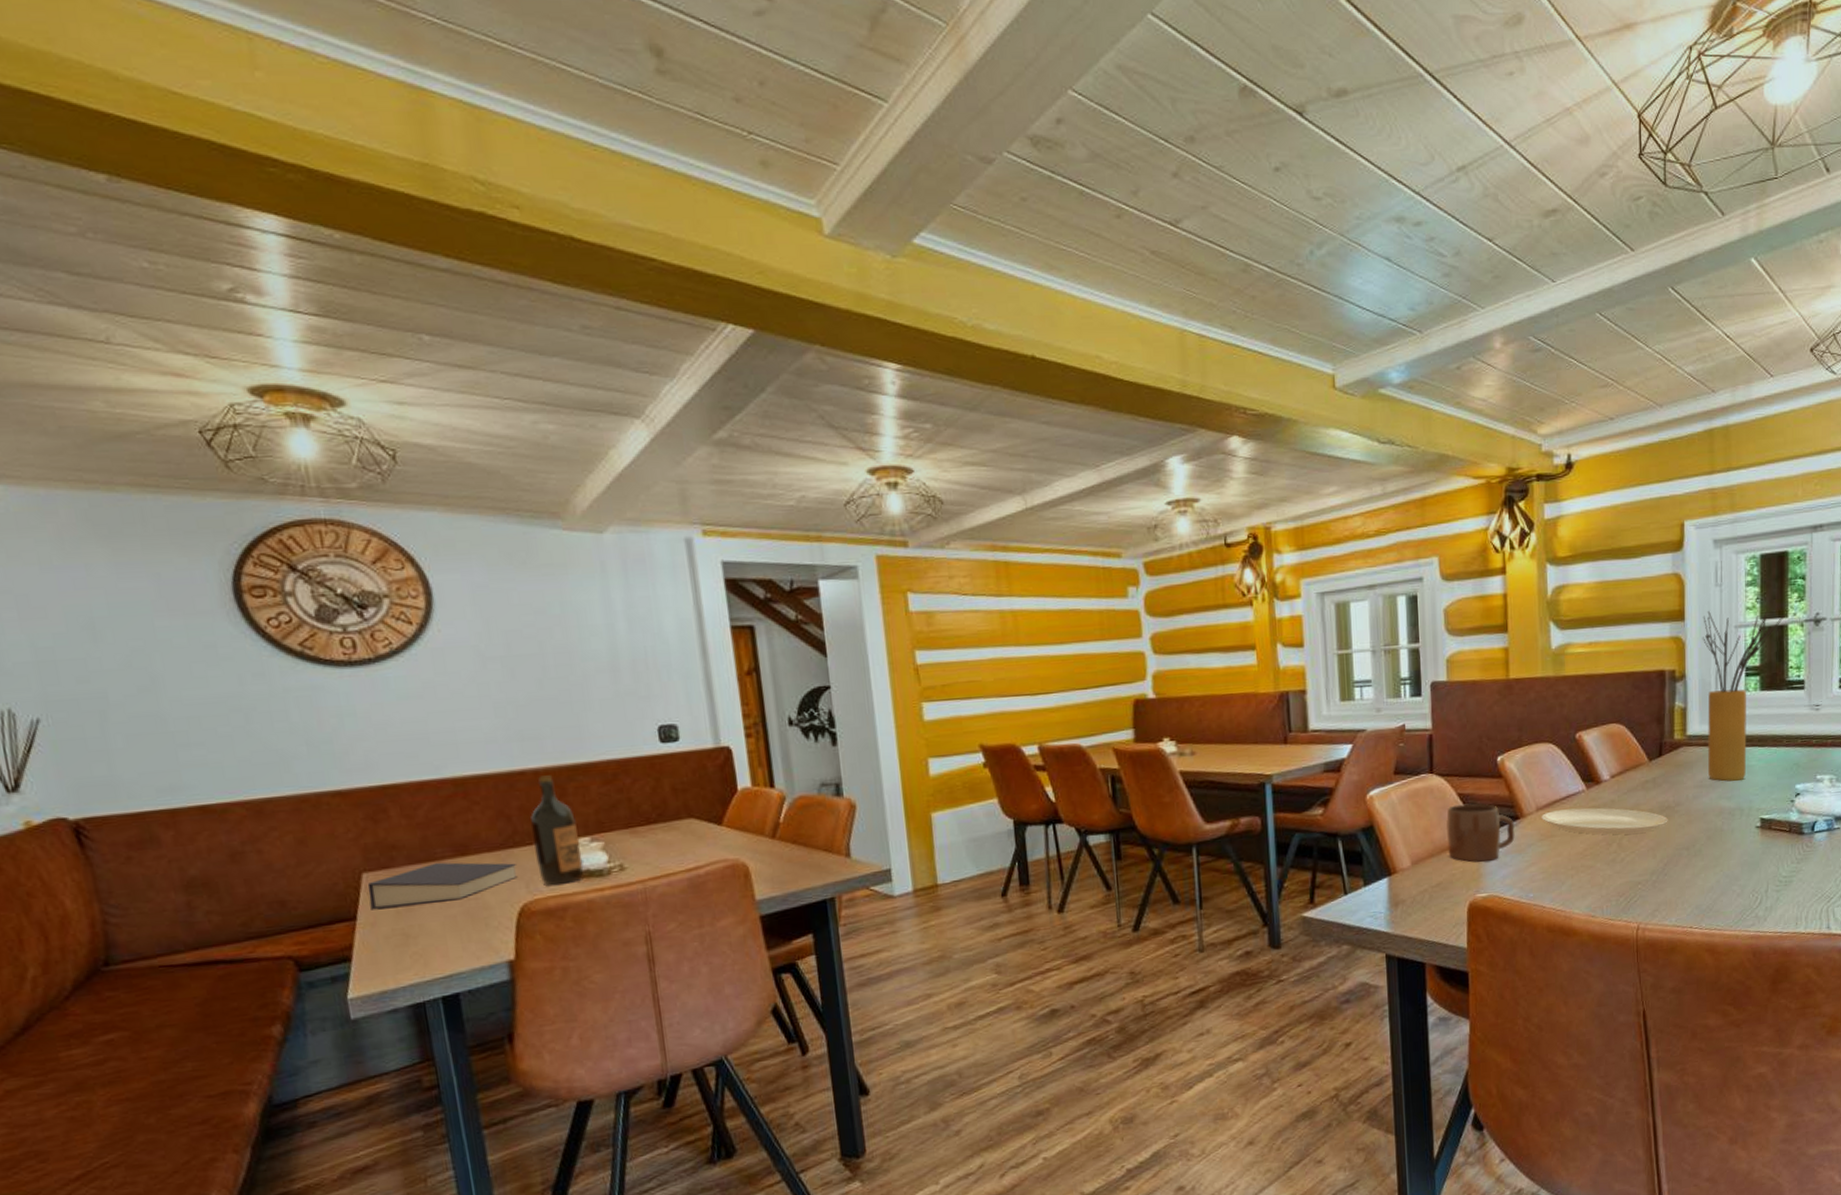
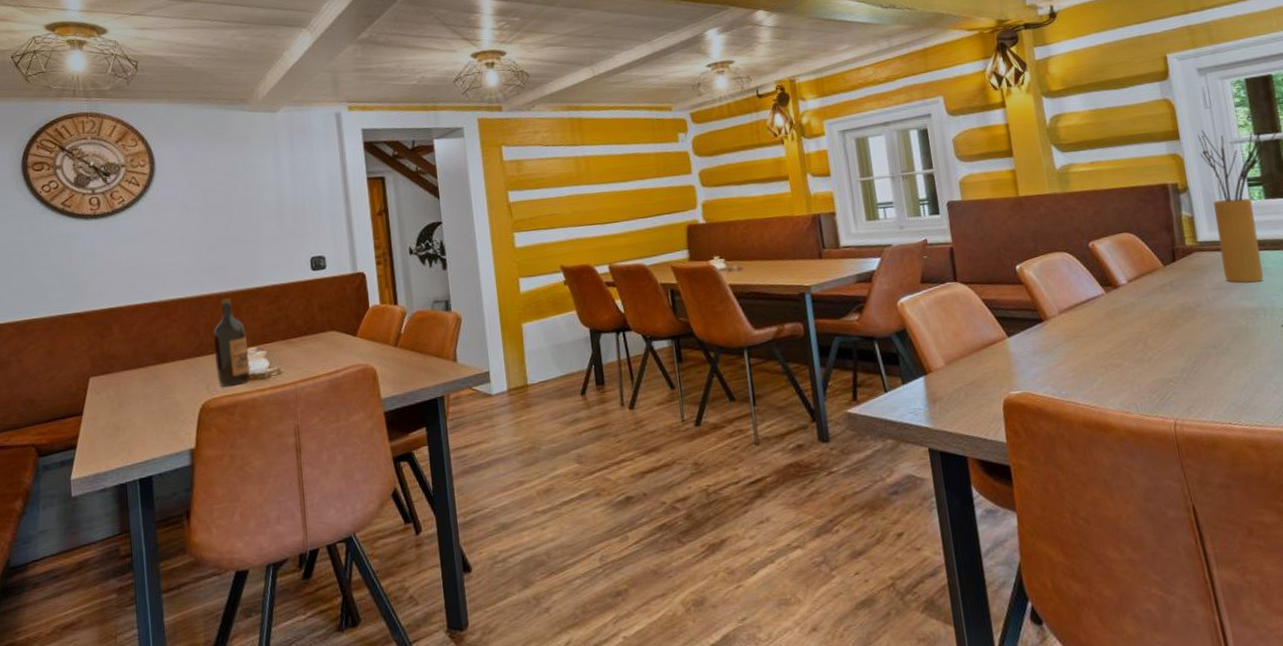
book: present [367,862,518,910] -> none [92,368,201,407]
mug: present [1446,803,1515,862] -> none [973,308,1042,362]
plate: present [1541,807,1668,835] -> none [1064,310,1191,336]

